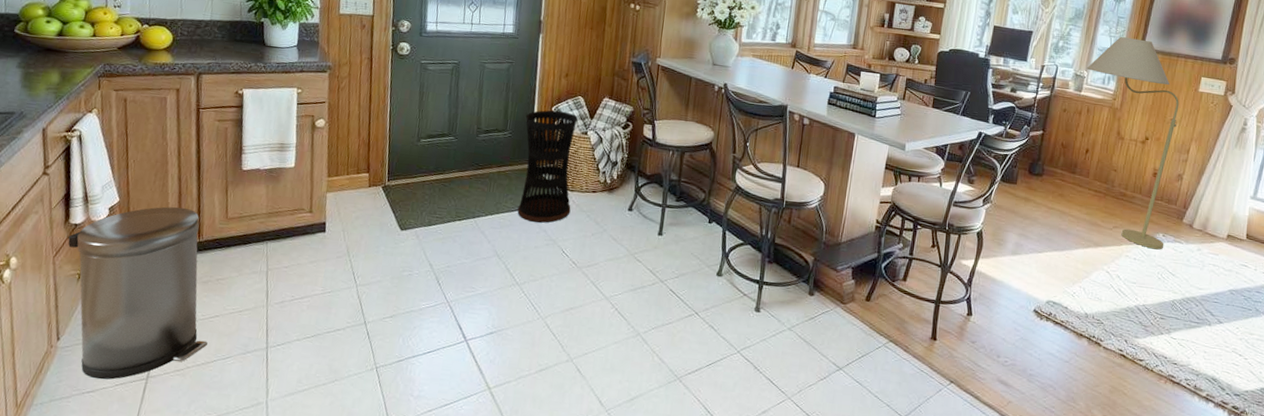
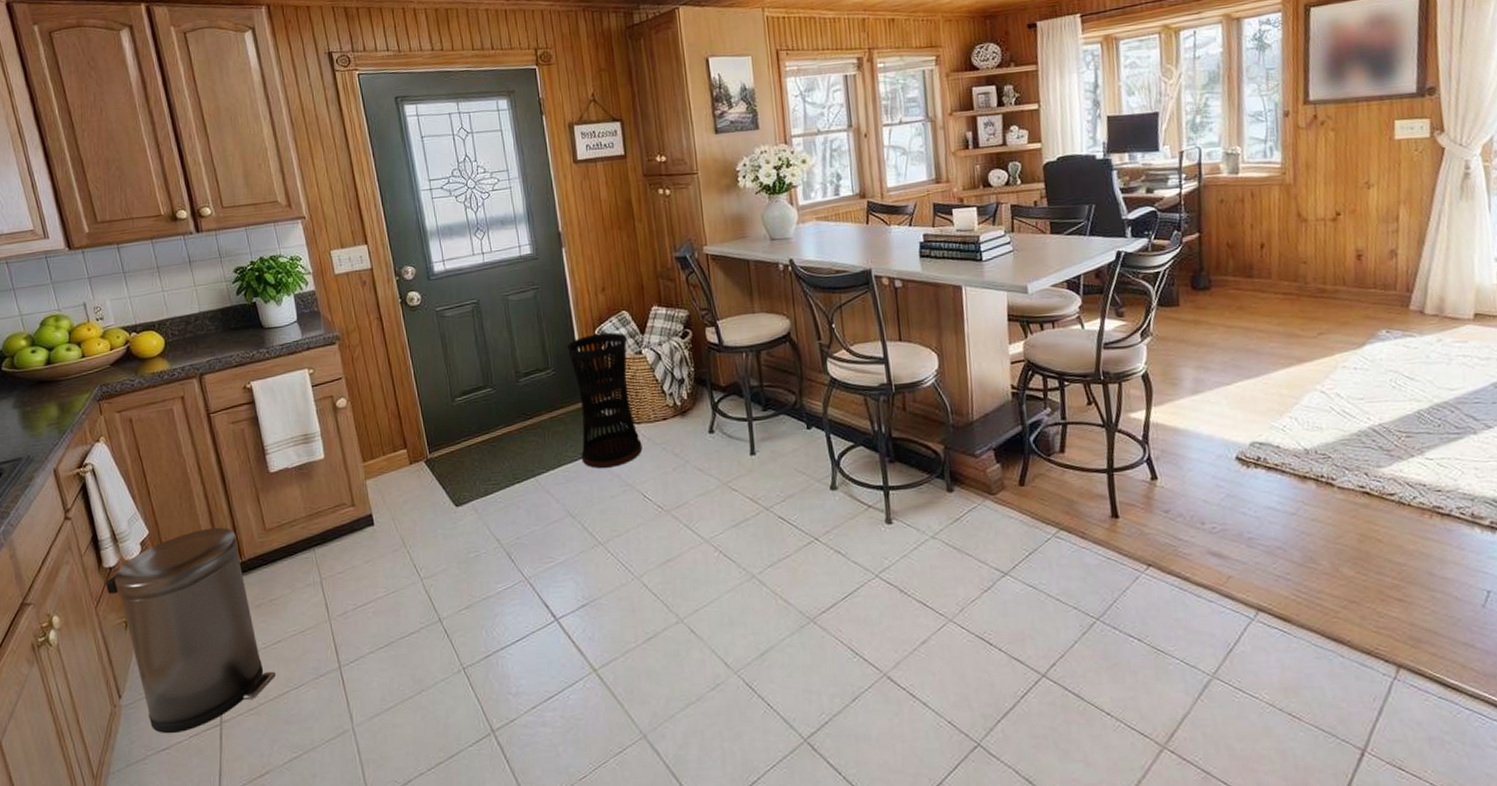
floor lamp: present [1087,37,1179,250] -> none [1239,90,1391,352]

